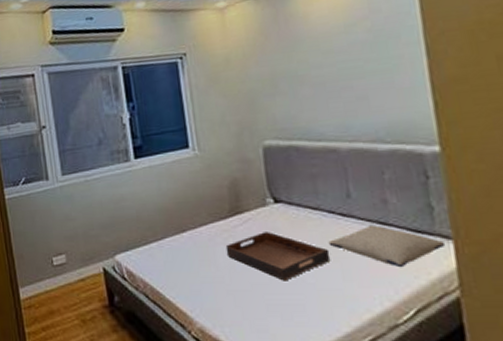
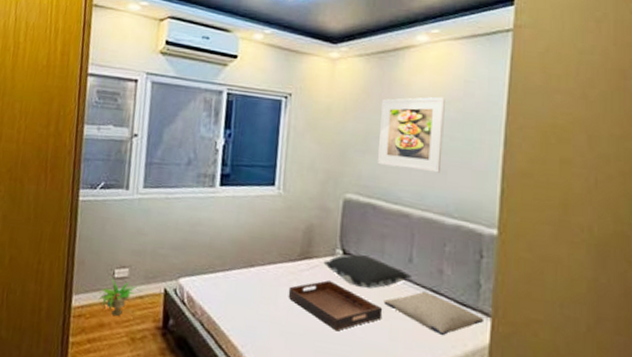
potted plant: none [42,265,77,302] -> present [98,276,136,317]
pillow: none [255,199,353,232] -> present [323,254,411,289]
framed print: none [282,20,361,105] -> present [378,97,445,173]

